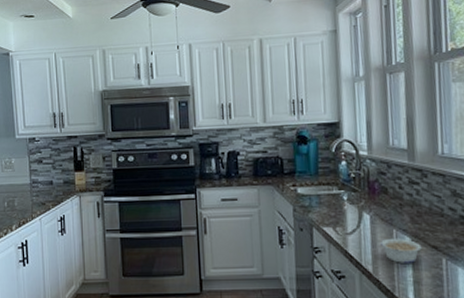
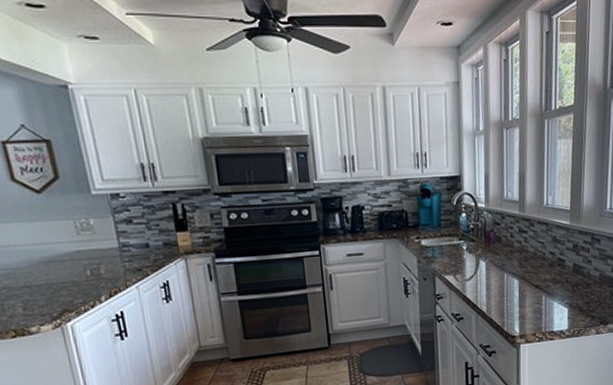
legume: present [381,238,422,263] -> none [494,281,527,303]

